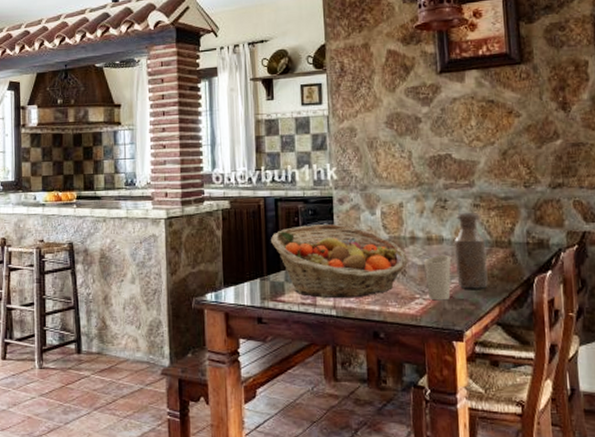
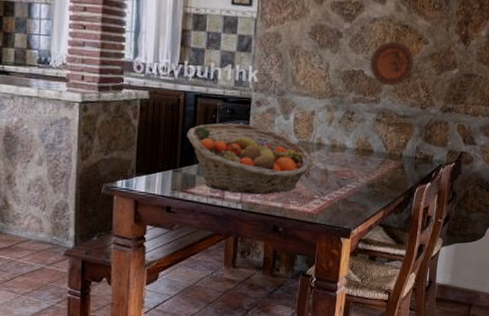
cup: present [424,254,452,301] -> none [325,161,351,202]
bottle: present [453,213,488,289] -> none [352,126,381,194]
decorative plate: none [457,118,509,168] -> present [370,41,415,87]

